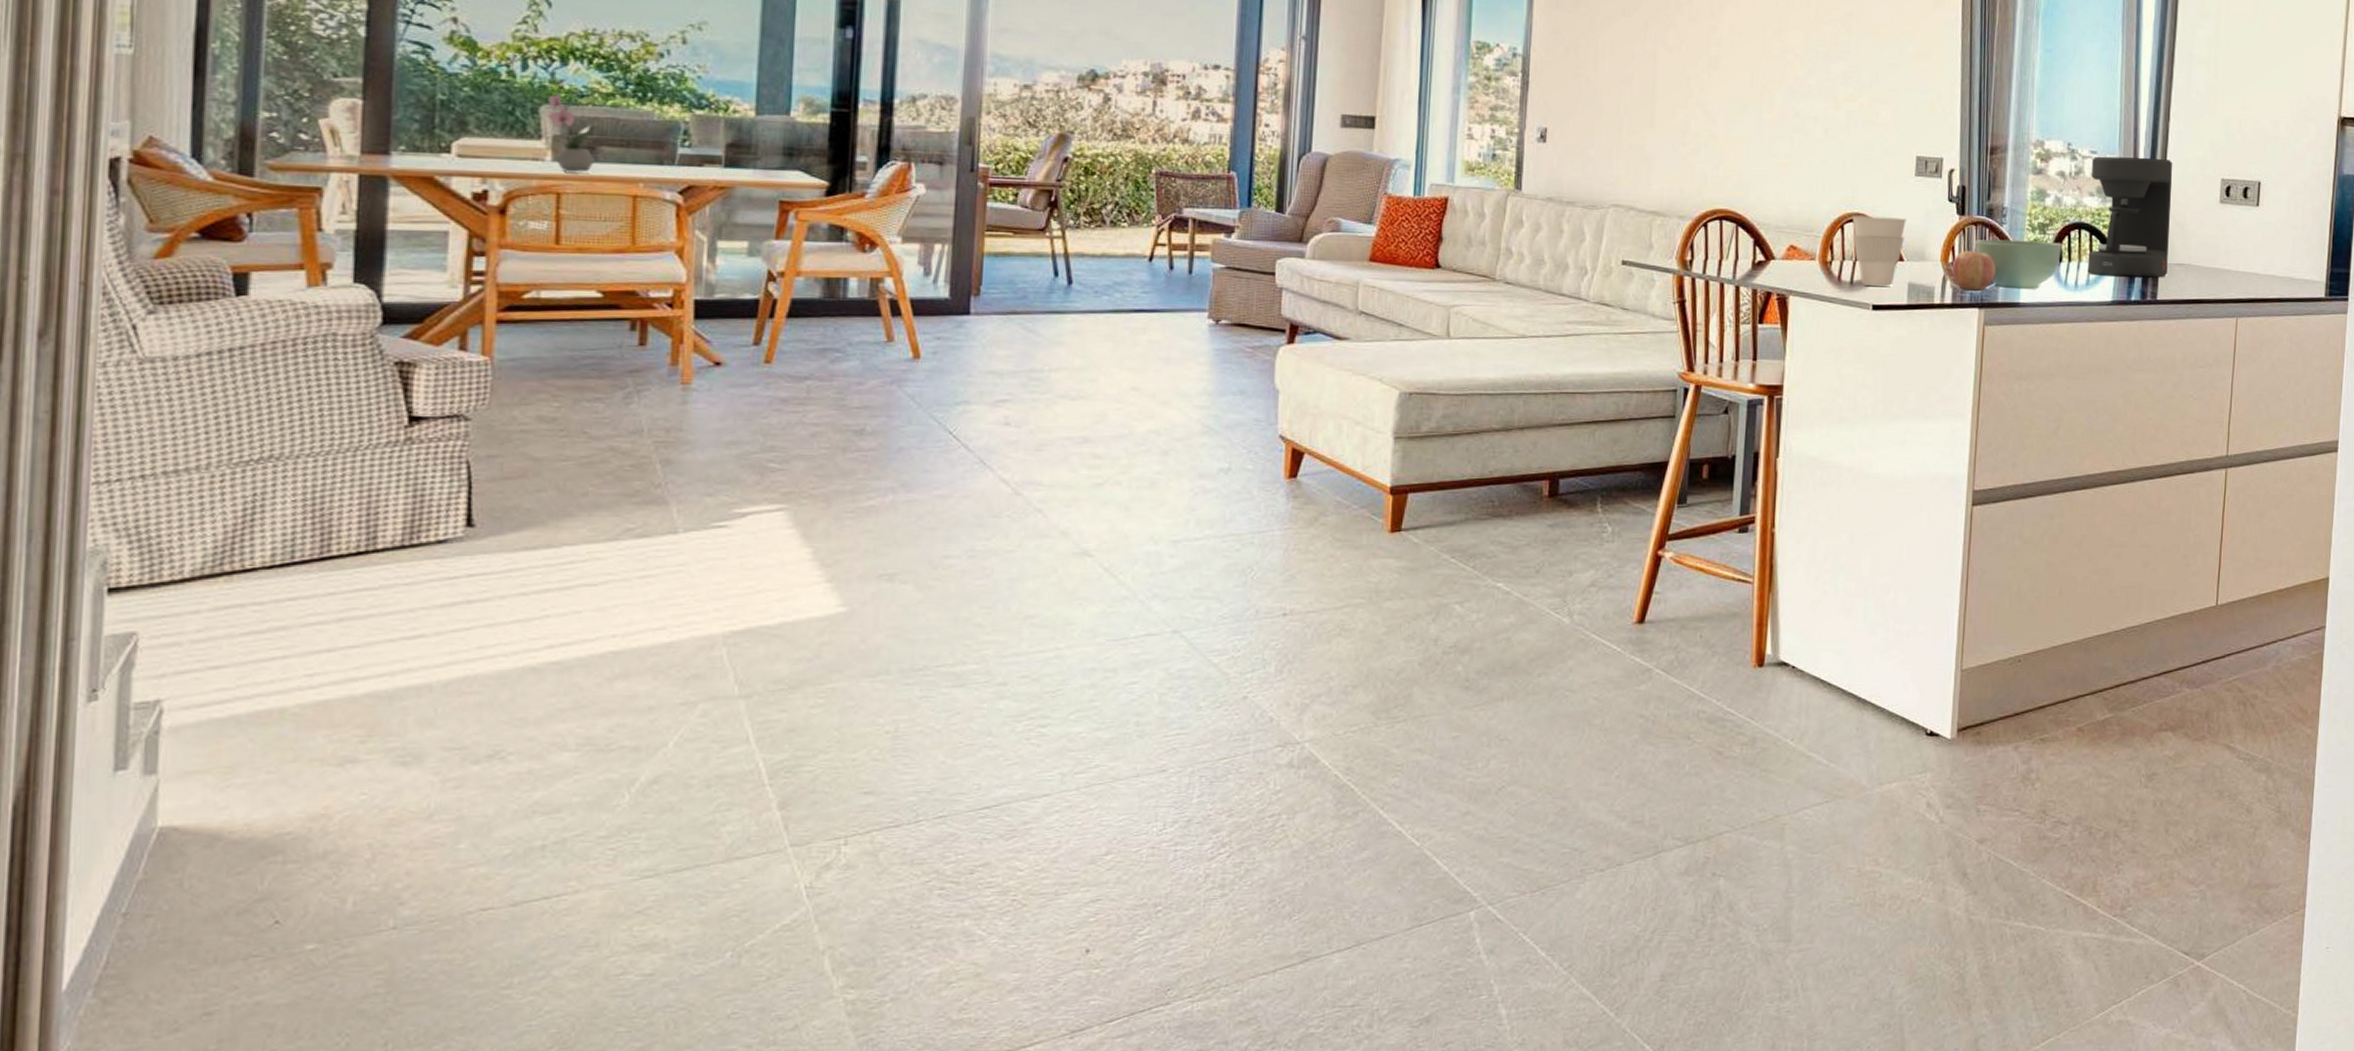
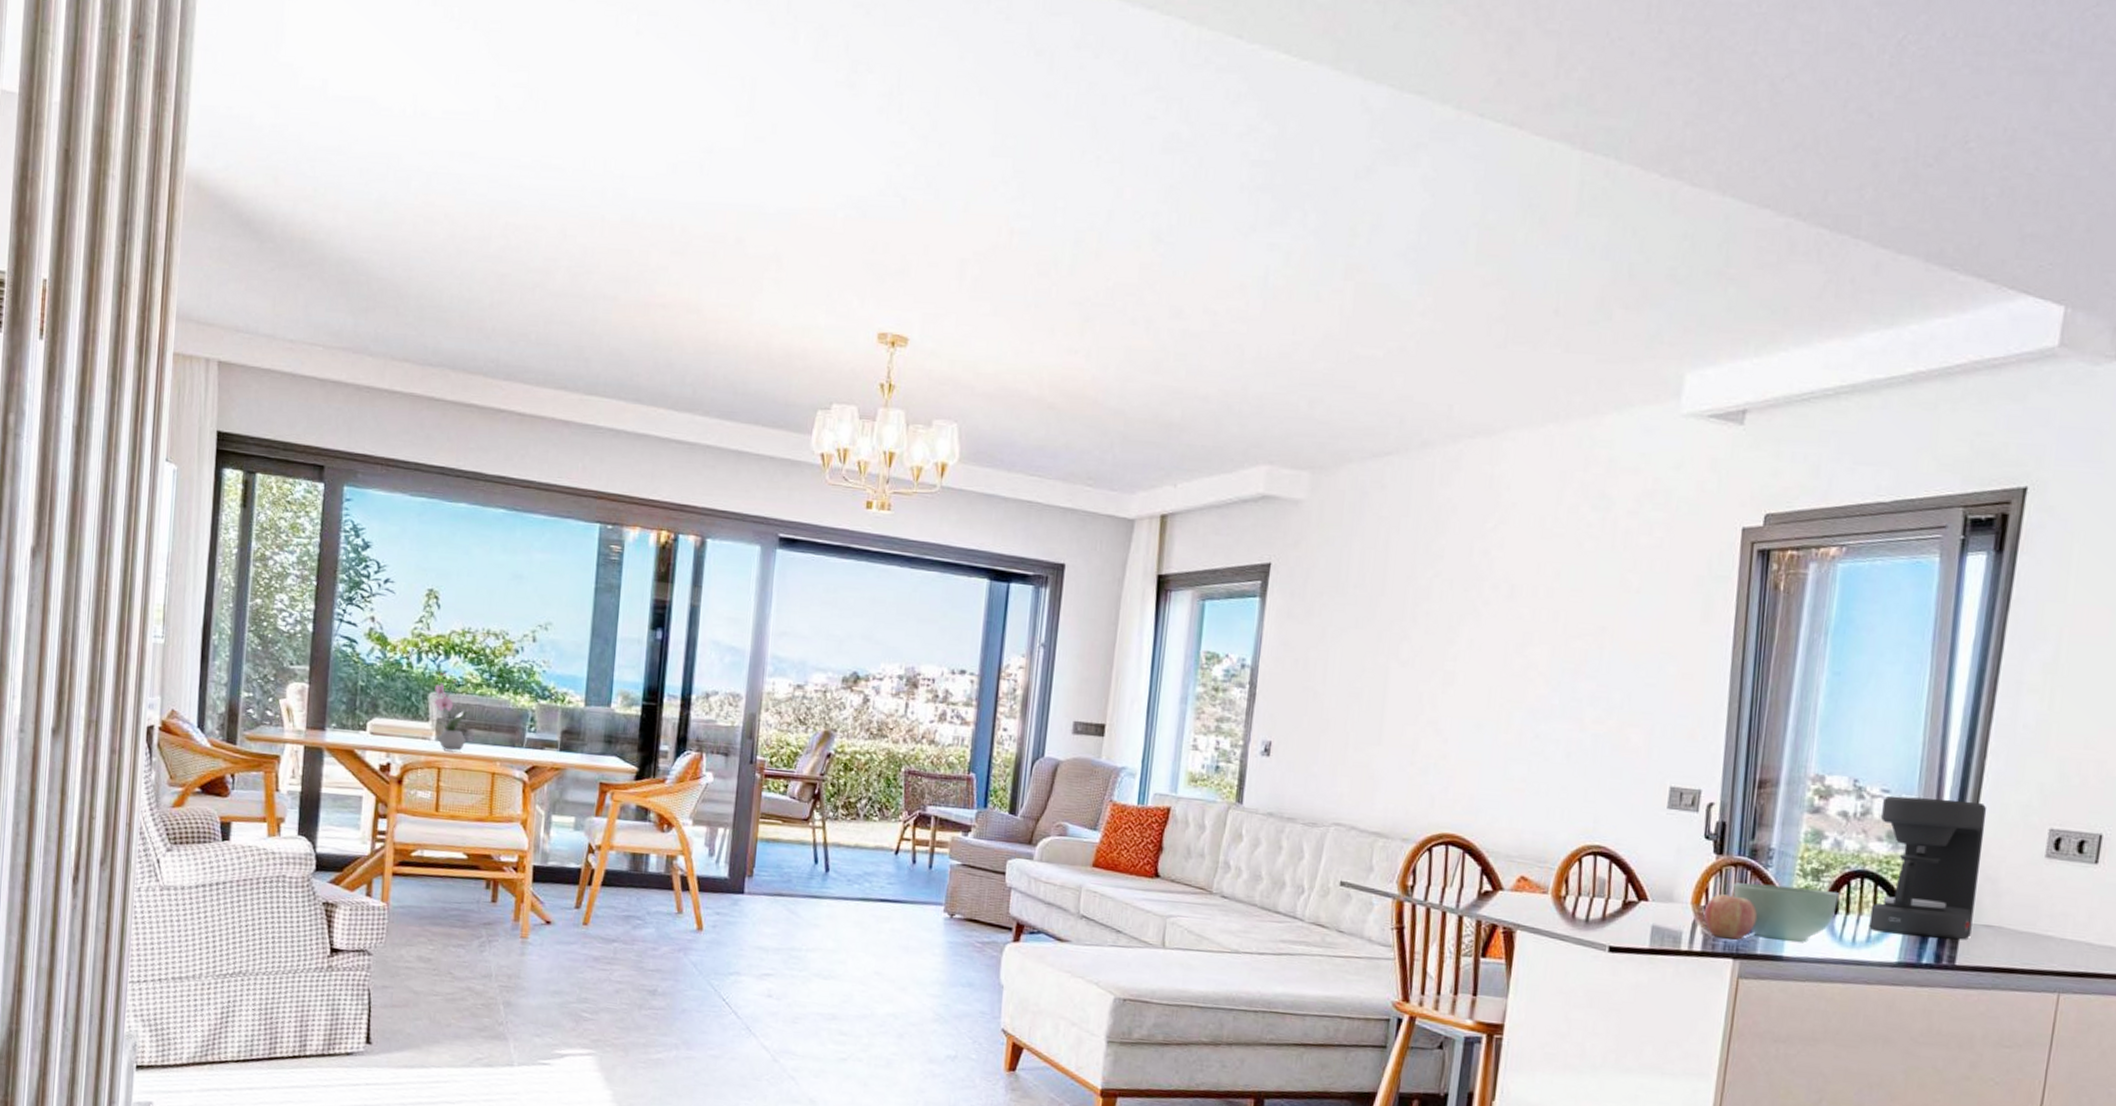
cup: present [1852,216,1906,287] -> none [1591,848,1654,928]

